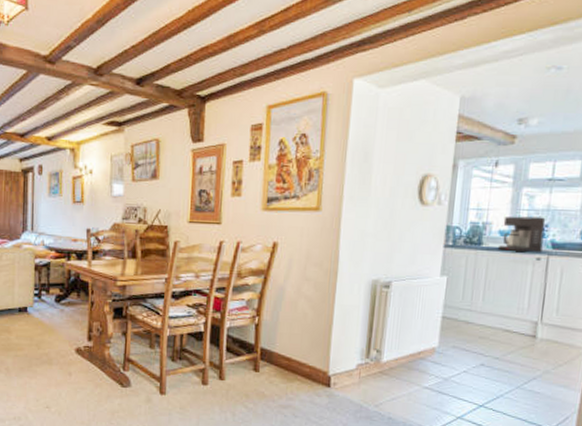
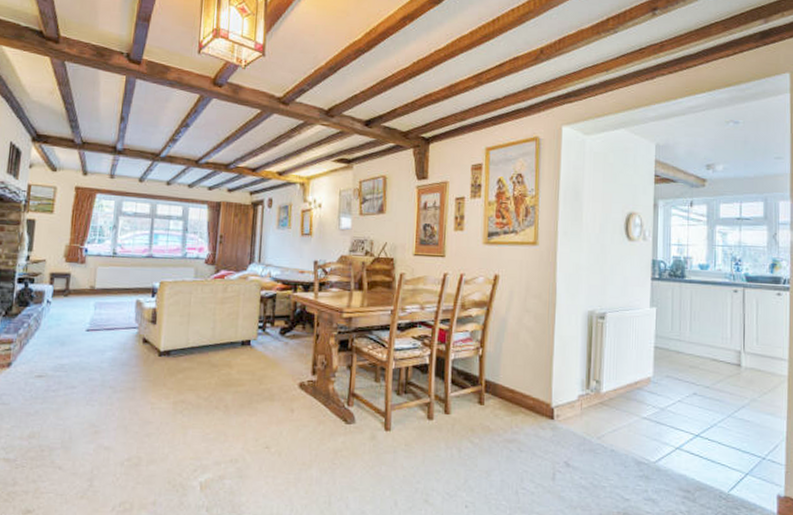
coffee maker: present [499,216,546,254] -> none [700,251,739,286]

